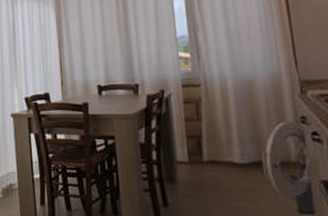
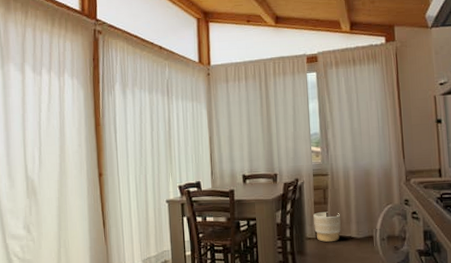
planter: none [184,130,220,167] -> present [313,212,341,242]

